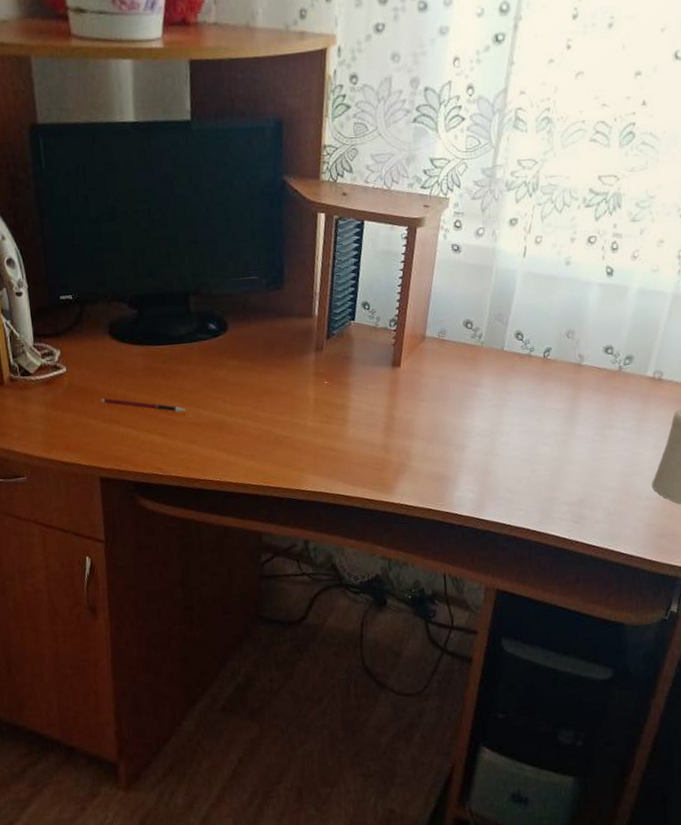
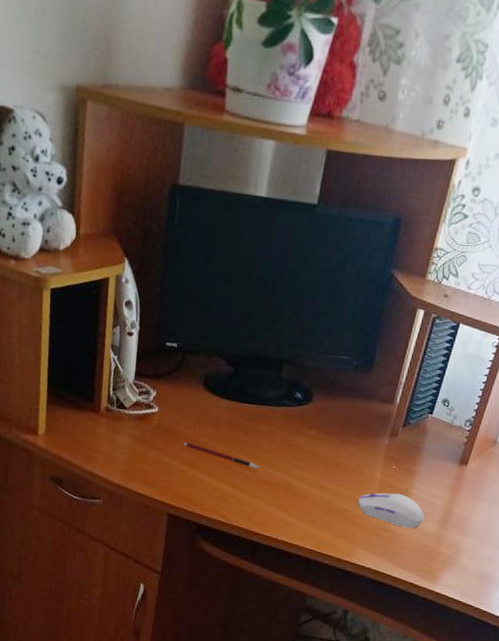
computer mouse: none [296,409,368,444] -> present [358,493,425,529]

